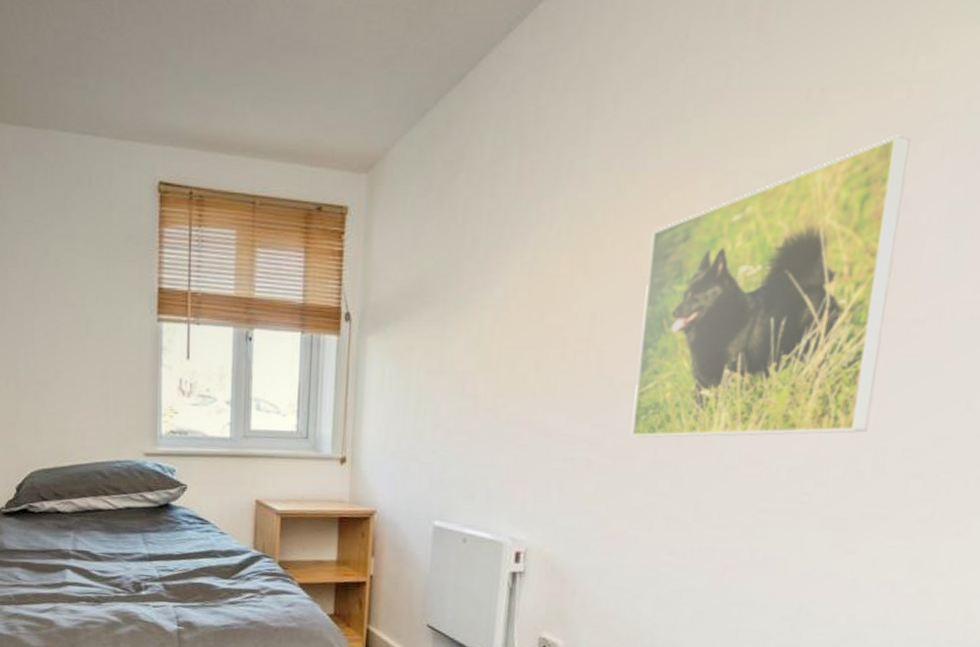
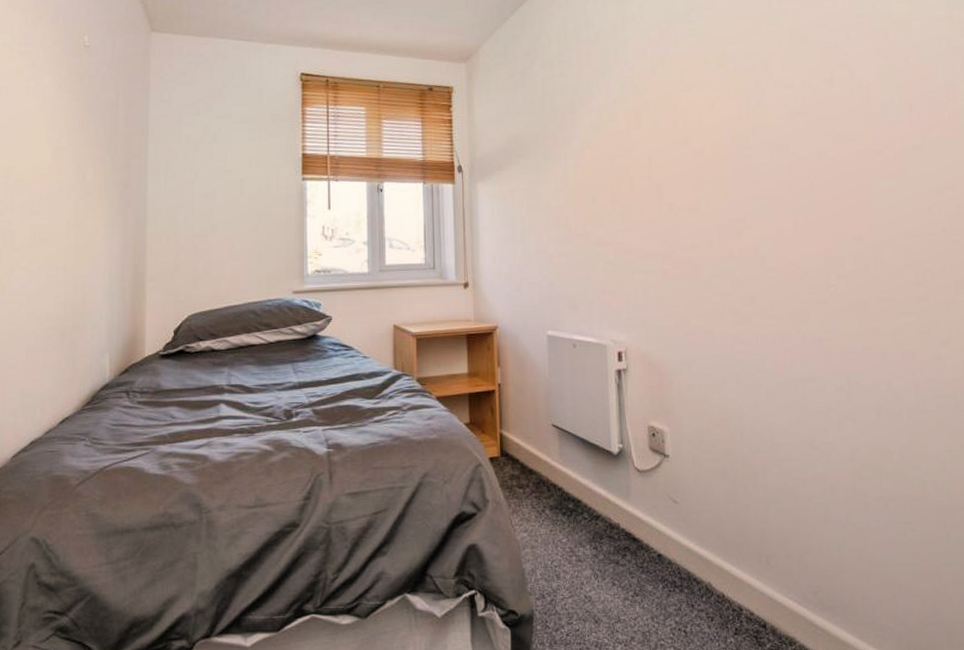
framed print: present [630,135,911,438] -> none [681,28,865,250]

